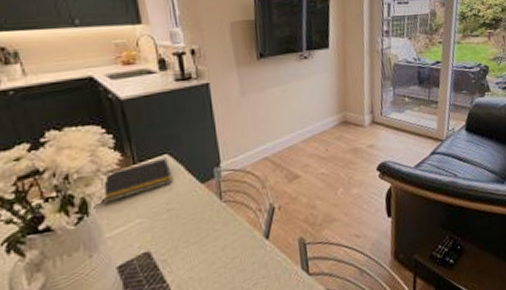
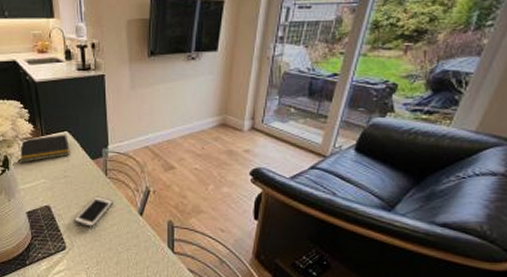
cell phone: none [183,226,233,269] -> present [73,196,114,228]

